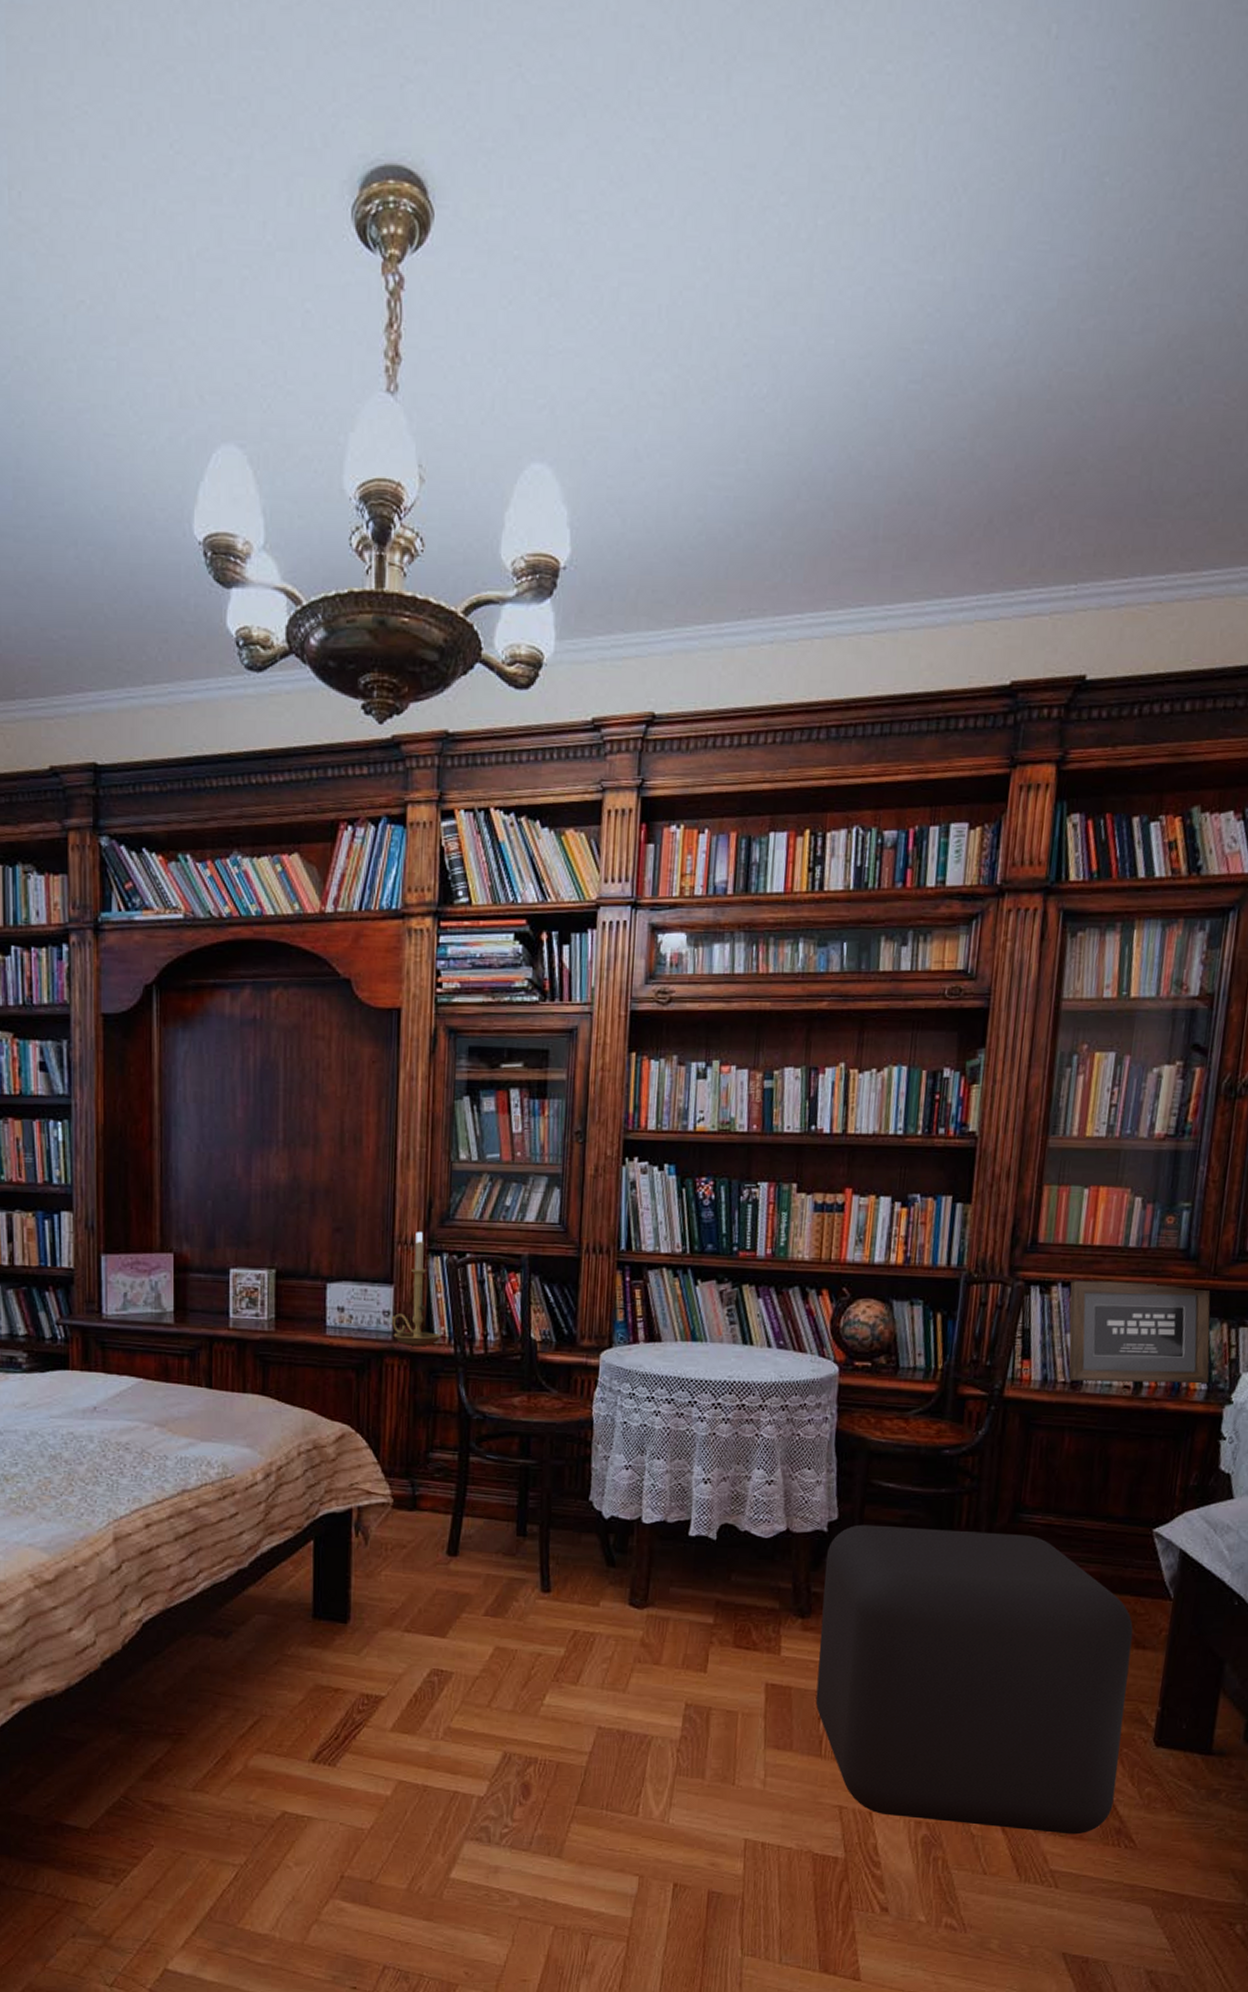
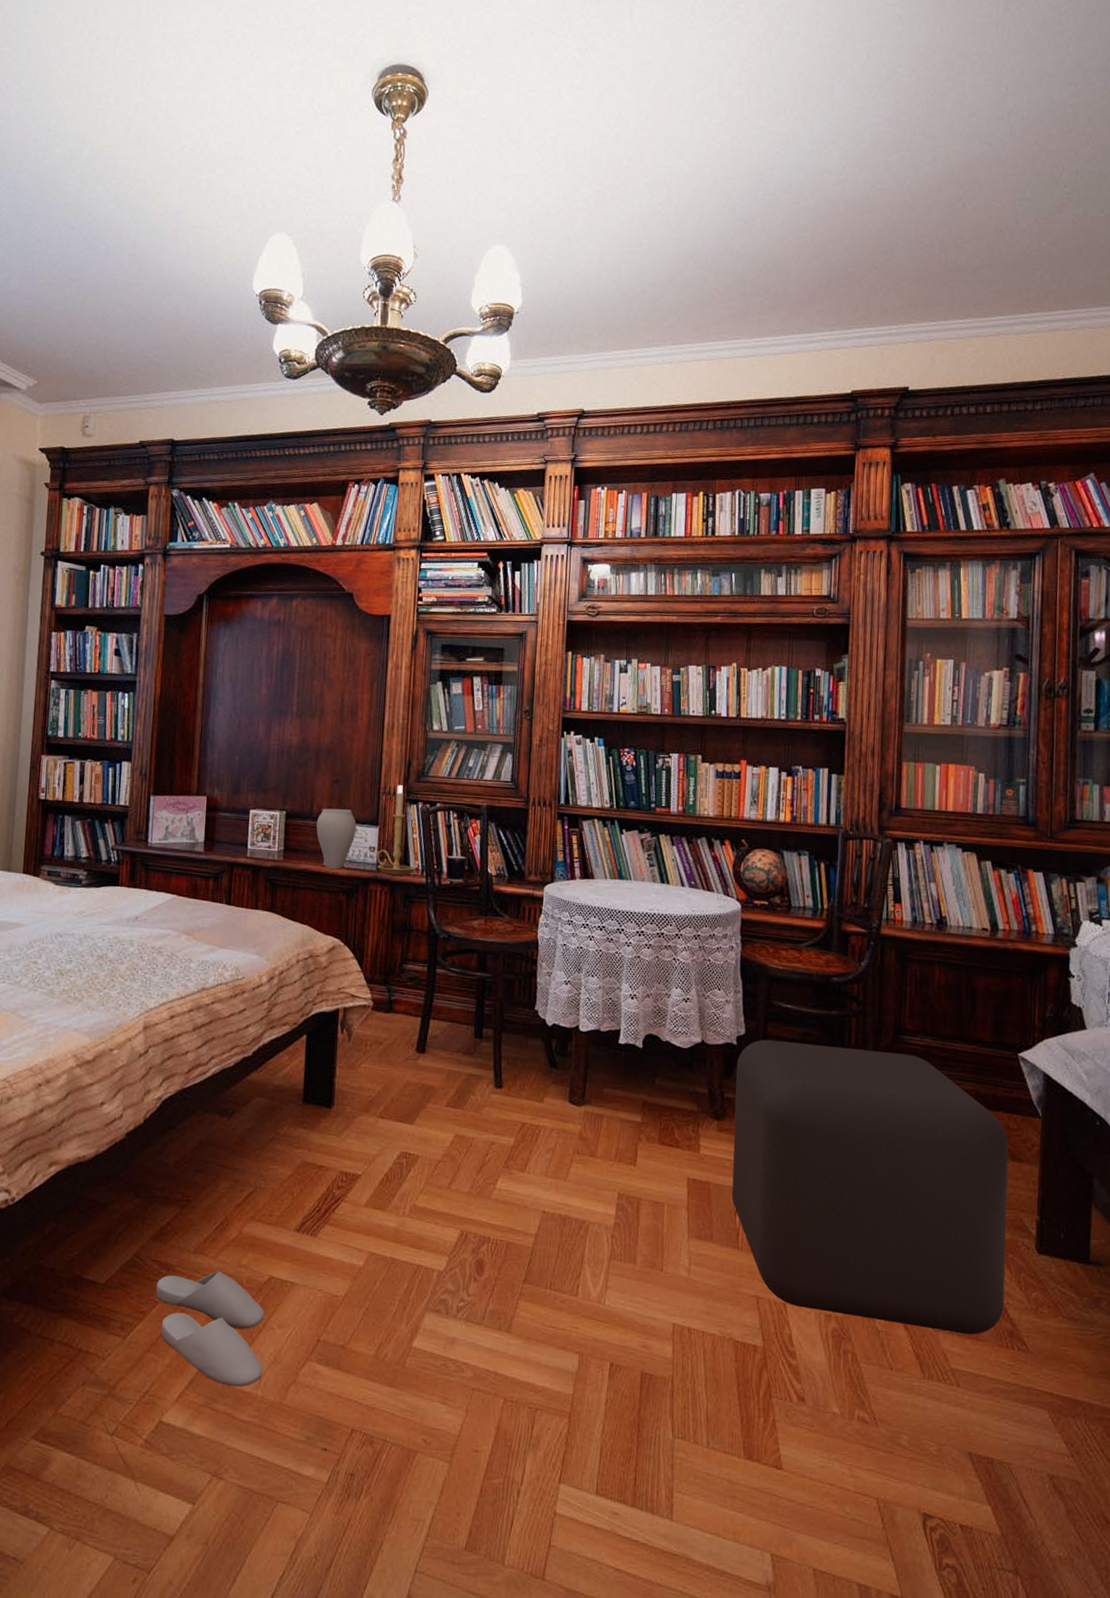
slippers: none [151,1809,281,1930] -> present [156,1271,265,1387]
vase: none [314,1264,366,1342] -> present [316,808,357,871]
mug: none [479,1318,504,1351] -> present [446,855,466,882]
picture frame: present [1068,1281,1211,1384] -> none [930,840,1055,929]

